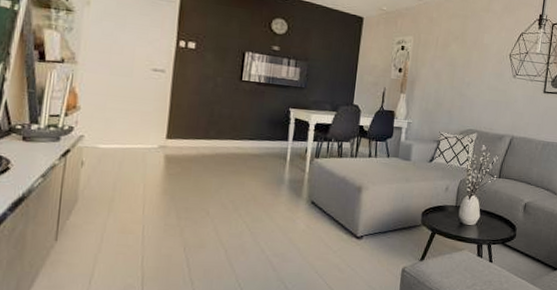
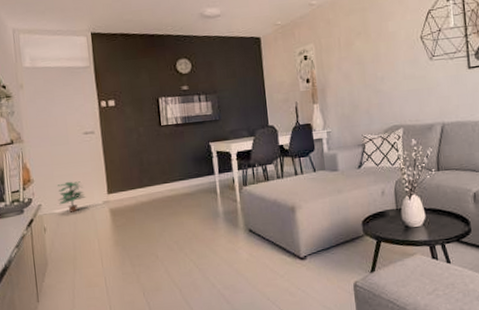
potted plant: none [105,116,140,151] -> present [57,181,86,213]

